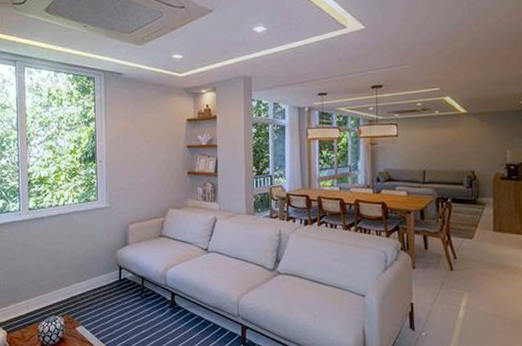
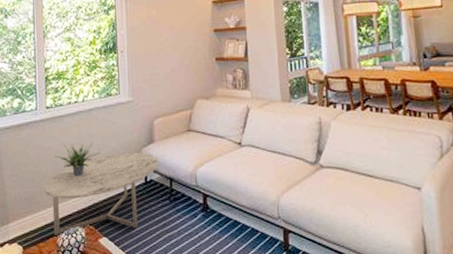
coffee table: none [27,253,132,322] -> present [44,152,158,235]
potted plant: none [36,241,79,272] -> present [54,141,100,177]

